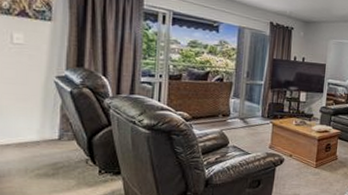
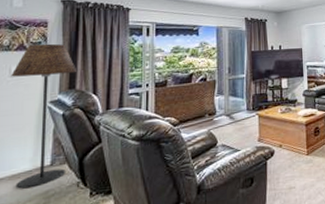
floor lamp: none [13,12,86,158] -> present [11,43,78,189]

